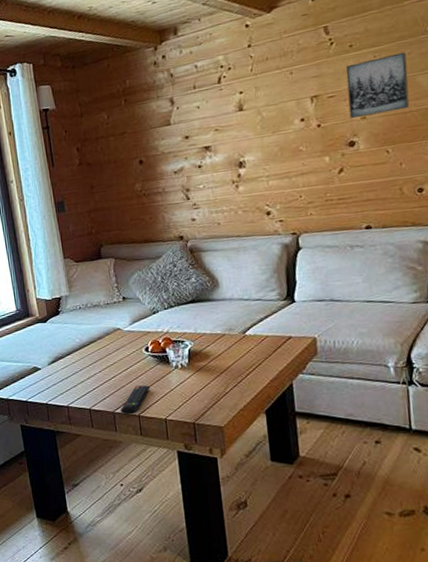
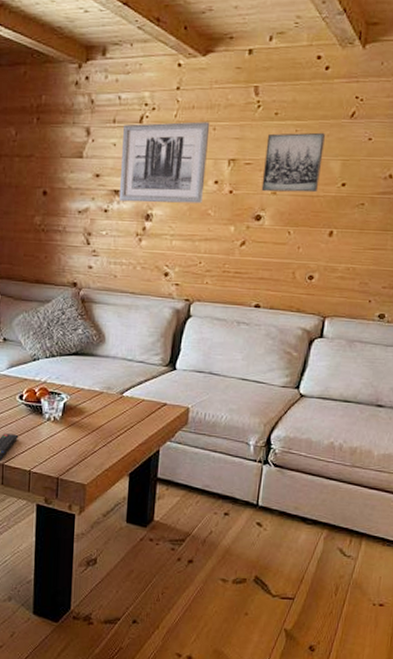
wall art: none [204,68,292,156] -> present [119,121,210,204]

